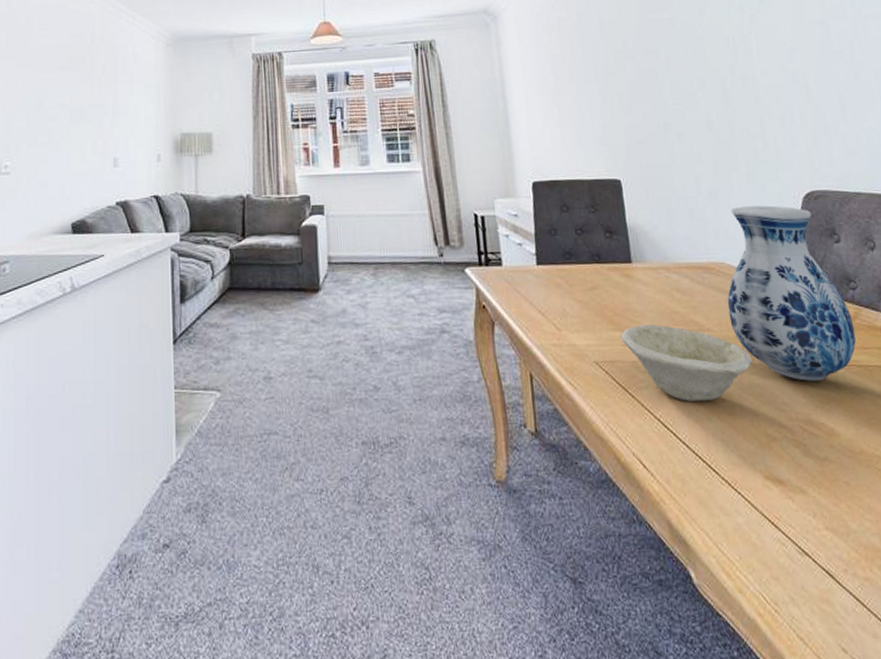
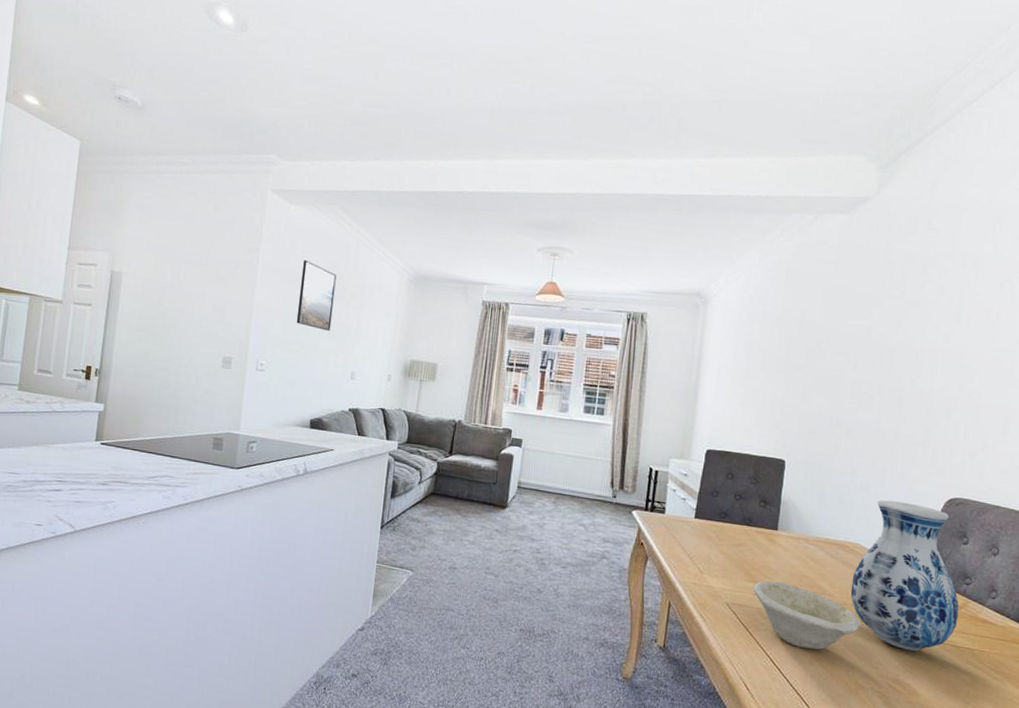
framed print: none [41,39,83,115] -> present [296,260,337,331]

